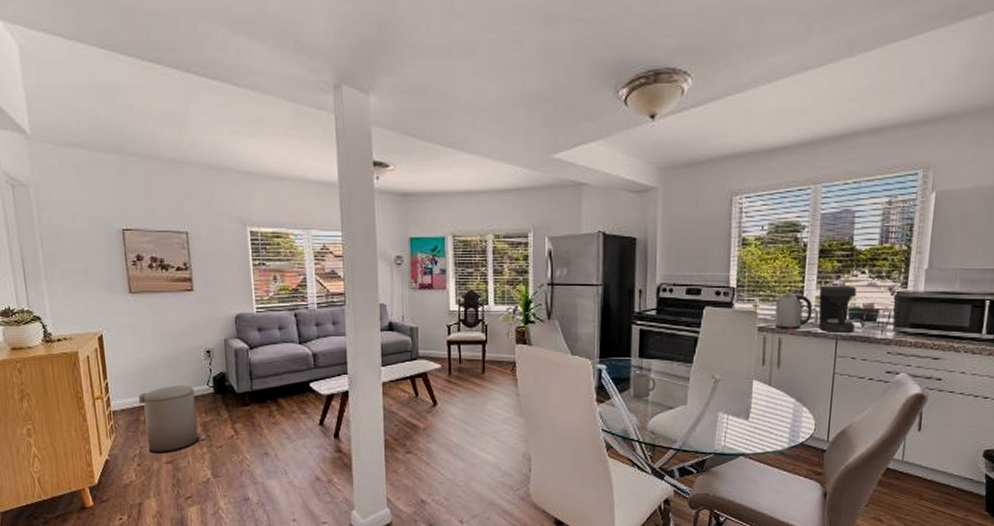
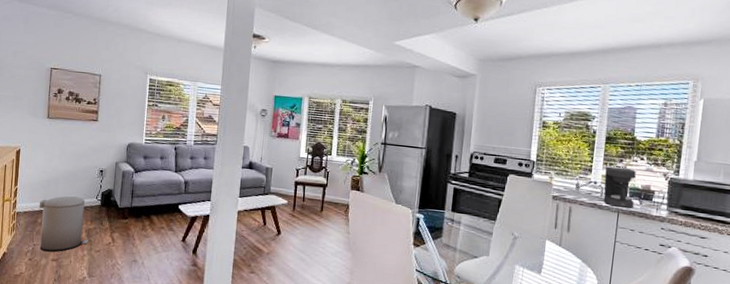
cup: present [632,373,656,397] -> none [443,224,464,246]
kettle: present [774,294,813,331] -> none [566,170,599,202]

